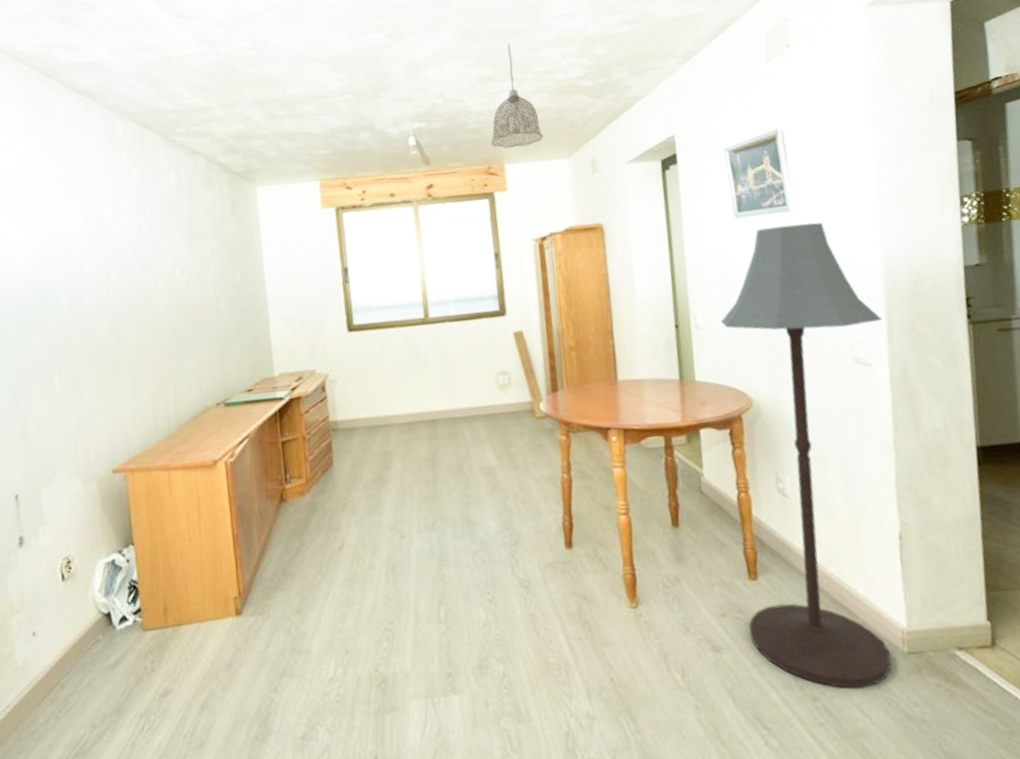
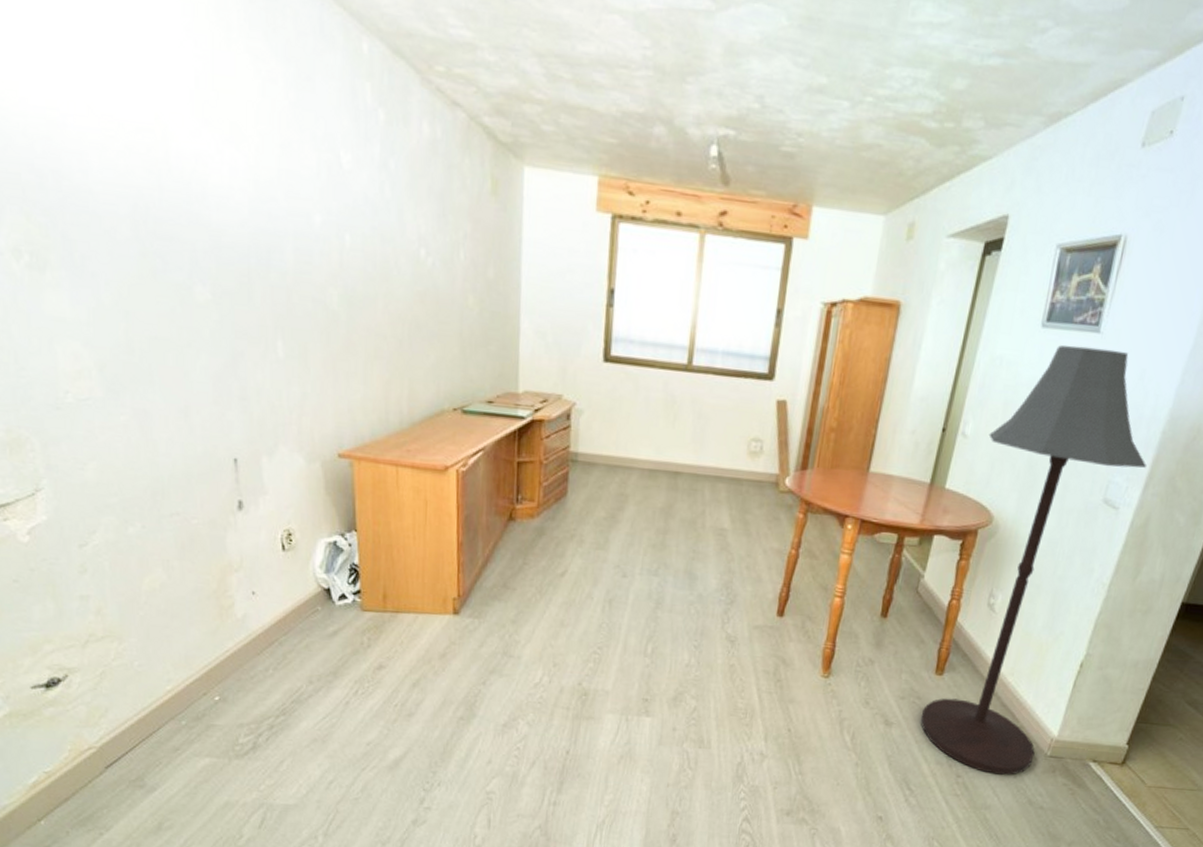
pendant lamp: present [491,43,544,149] -> none [803,47,866,189]

